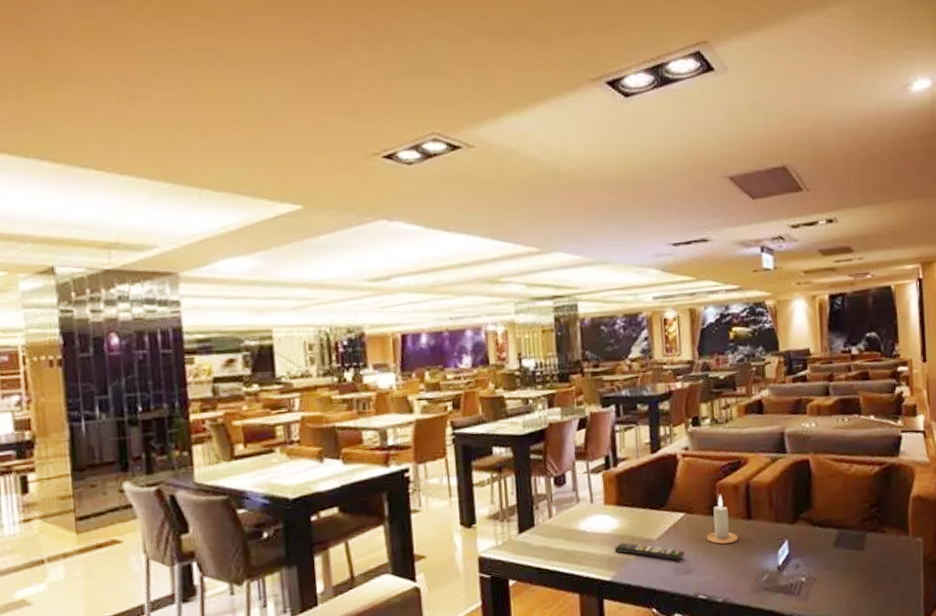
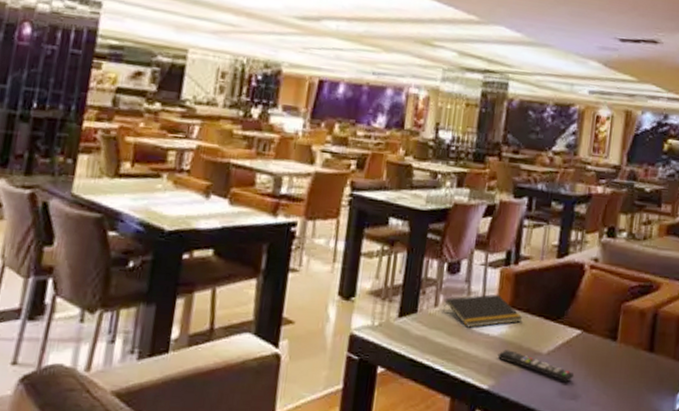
notepad: none [557,496,630,531] -> present [443,294,523,328]
candle: present [706,494,739,544] -> none [600,317,636,375]

